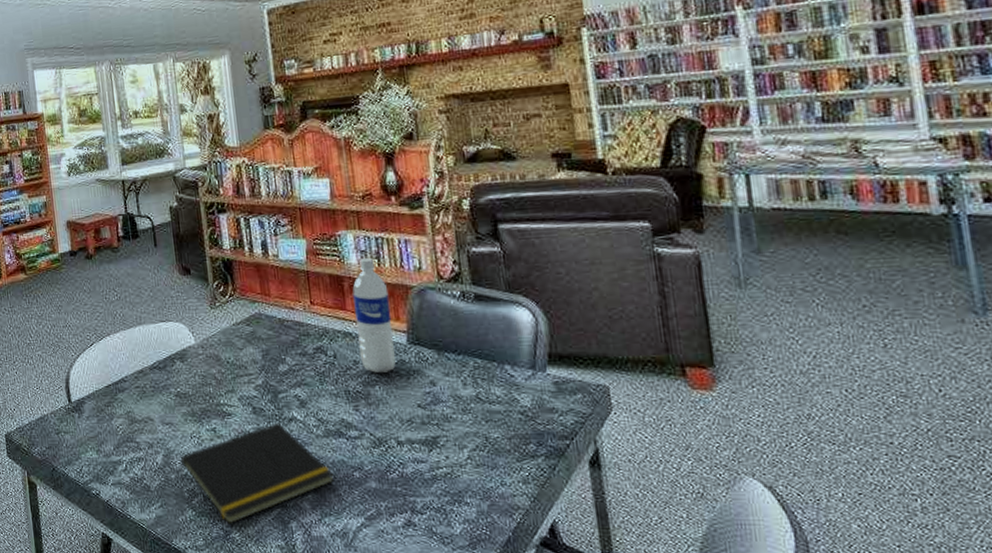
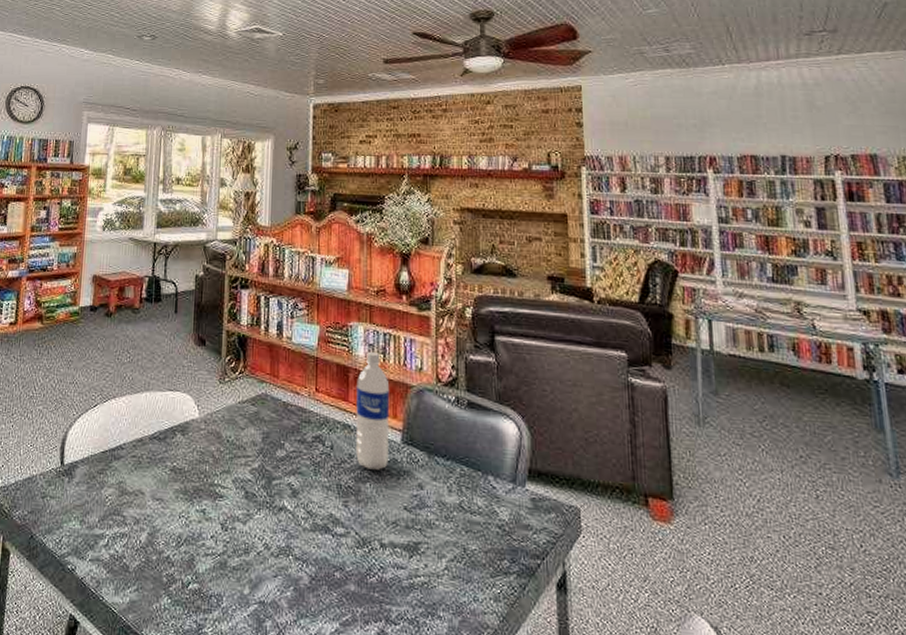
notepad: present [180,422,334,525] -> none [162,510,315,618]

